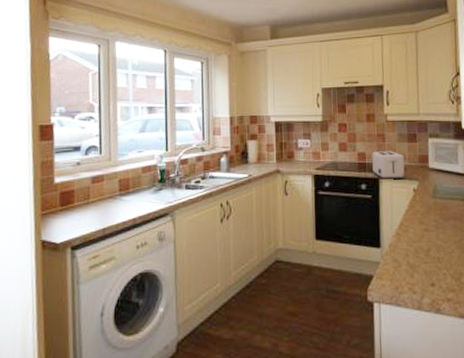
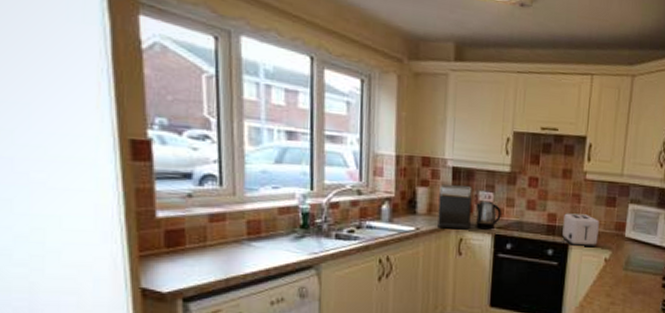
coffee maker: none [266,135,293,174] -> present [437,183,472,230]
kettle: none [296,147,318,172] -> present [476,200,502,230]

